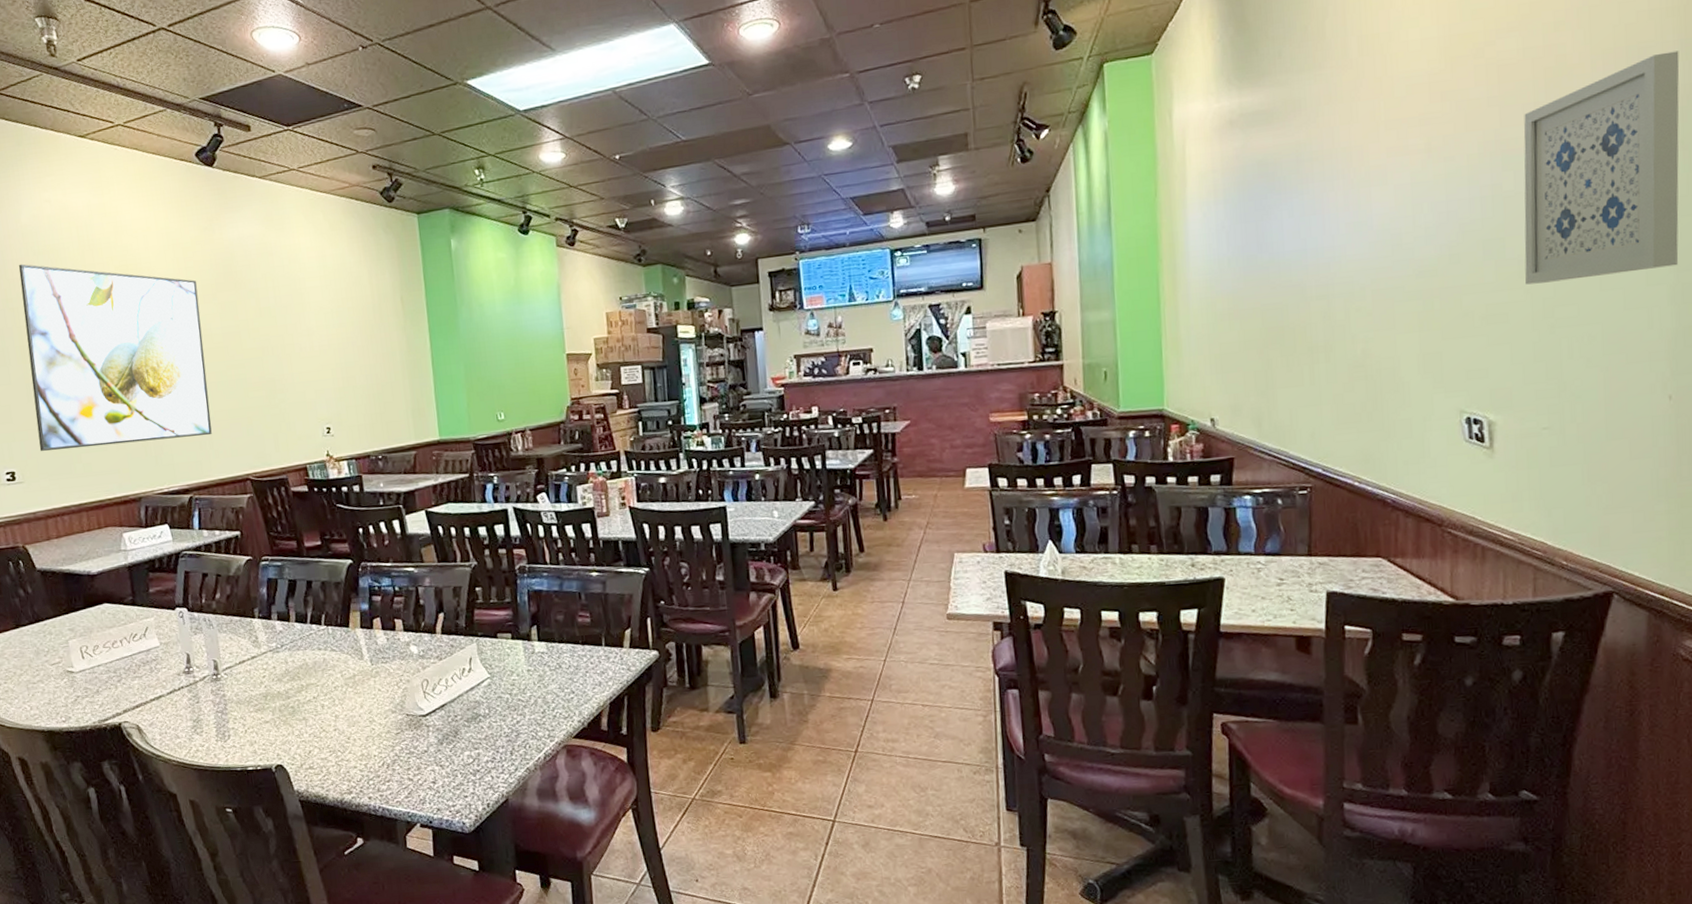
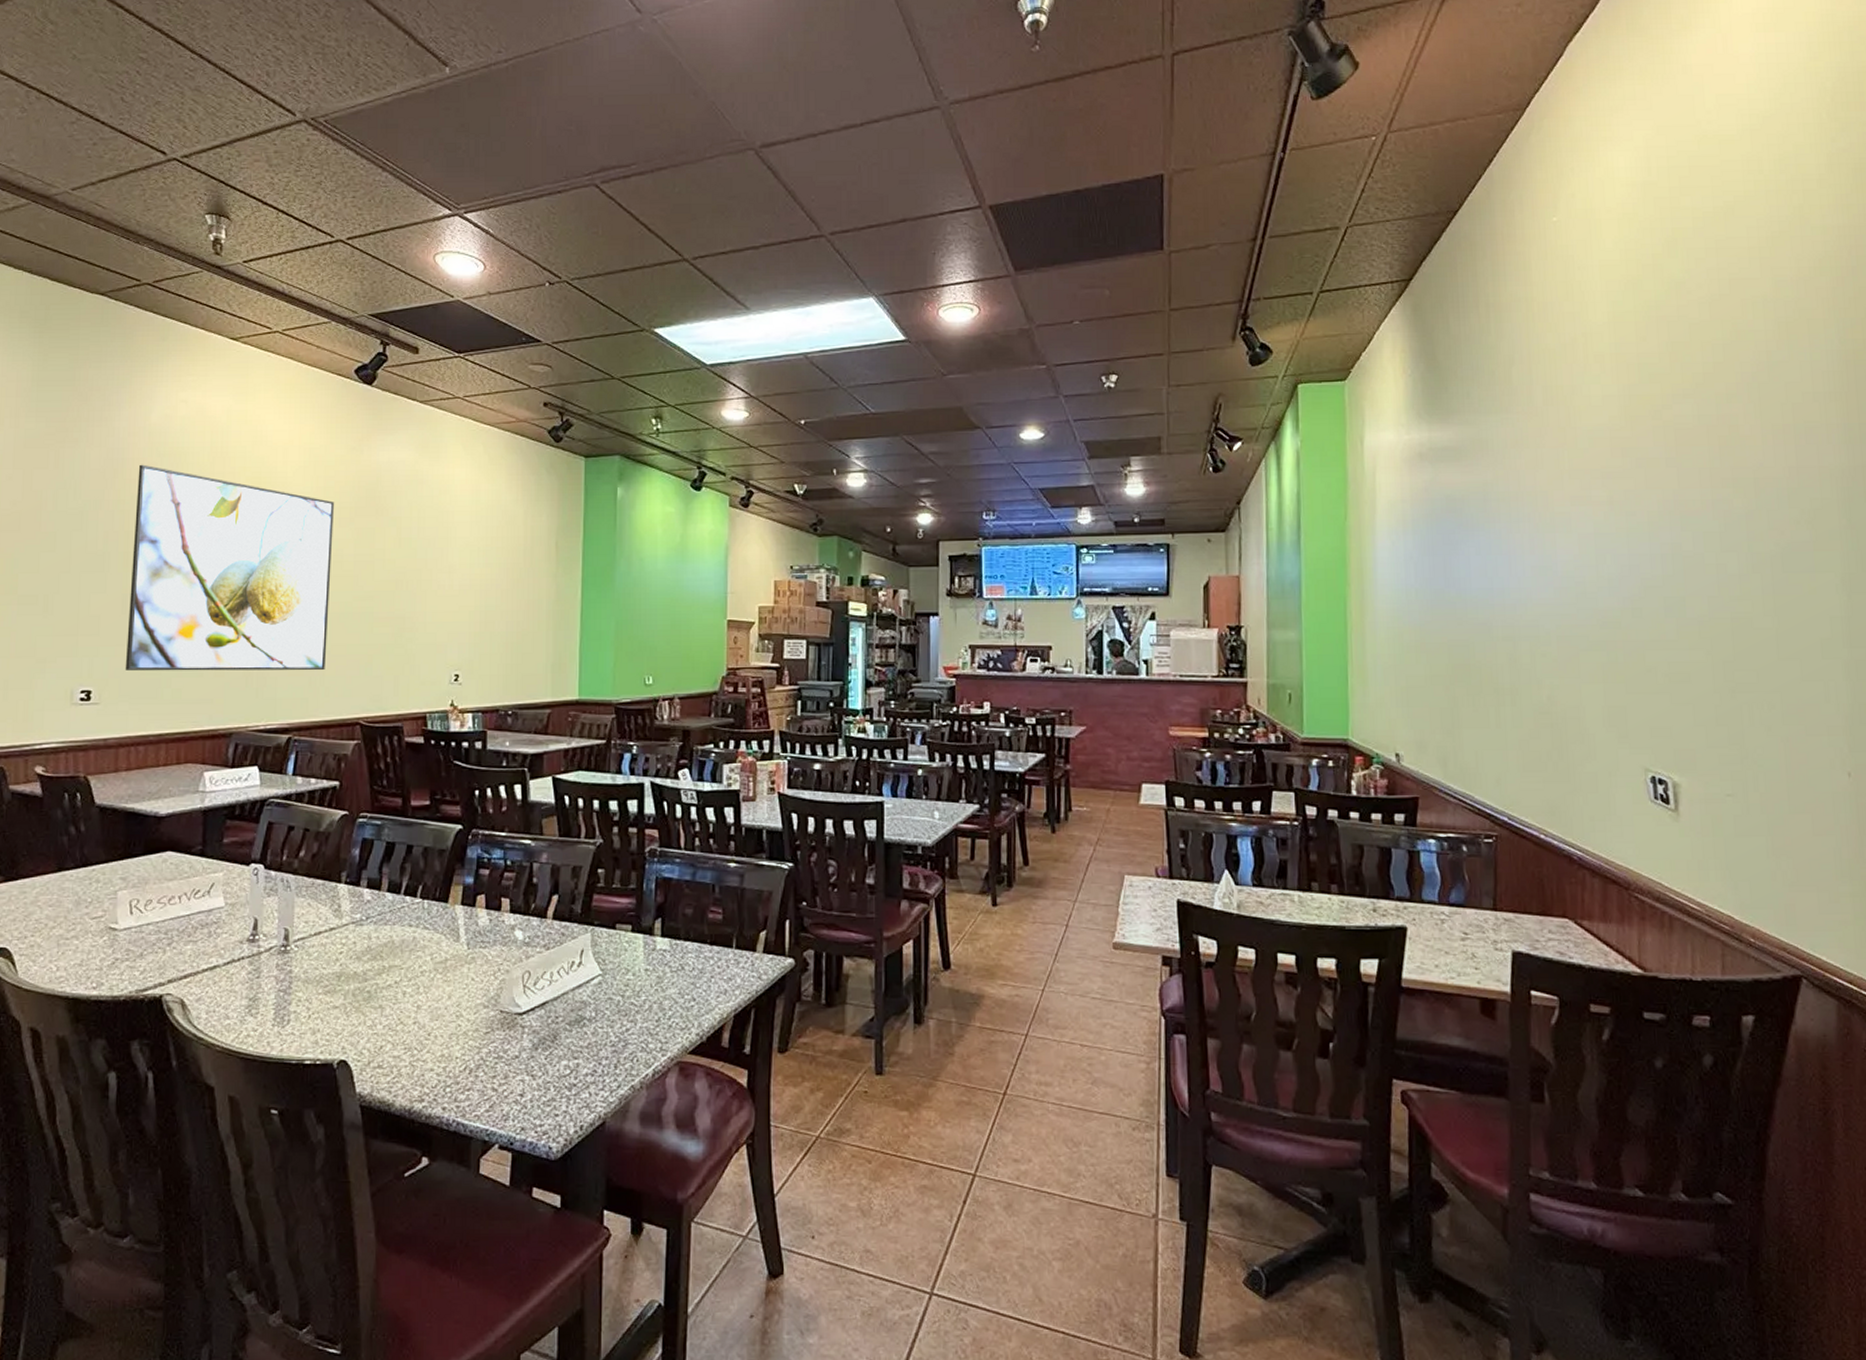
wall art: present [1523,50,1680,285] -> none [1700,434,1851,646]

